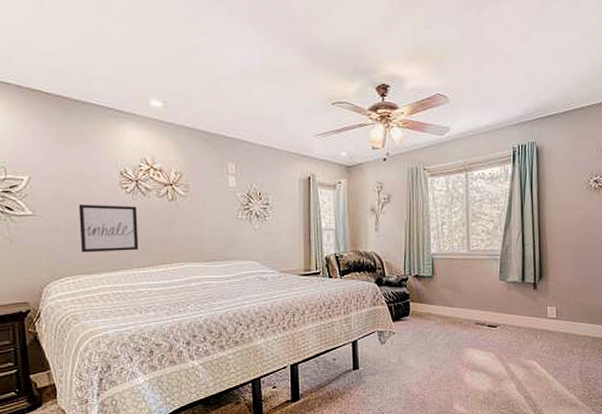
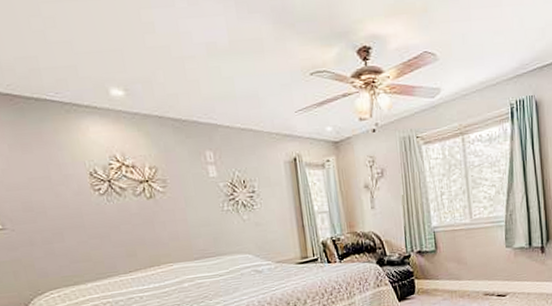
wall art: present [78,204,139,253] -> none [50,208,123,264]

